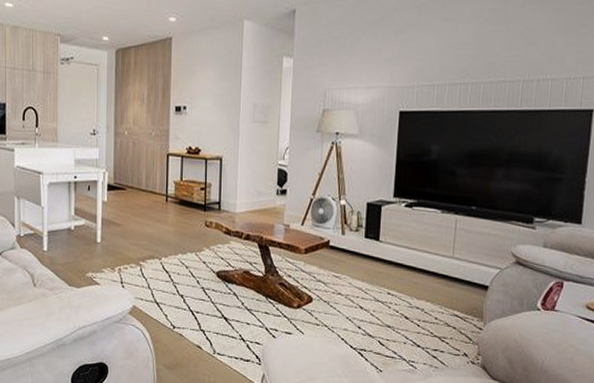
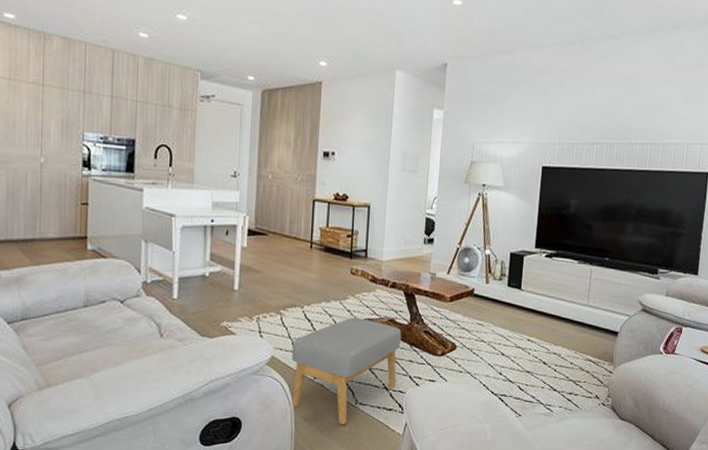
footstool: none [151,268,257,374] -> present [291,317,402,424]

